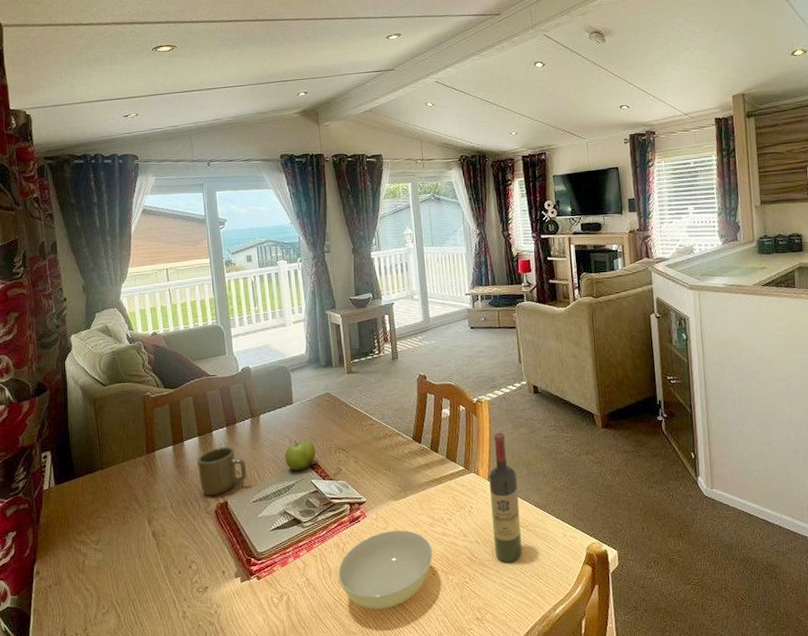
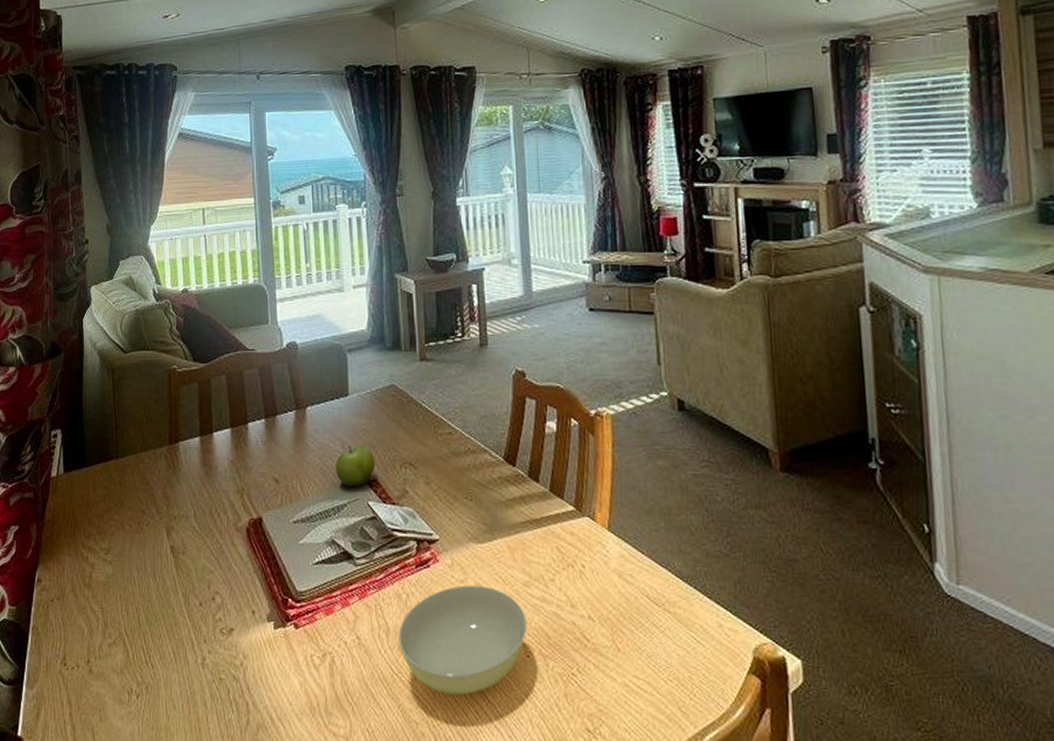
mug: present [197,446,247,496] -> none [228,445,288,508]
wine bottle: present [488,432,523,562] -> none [609,462,657,655]

